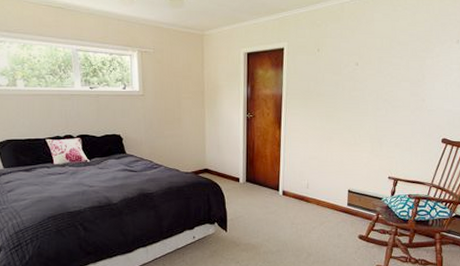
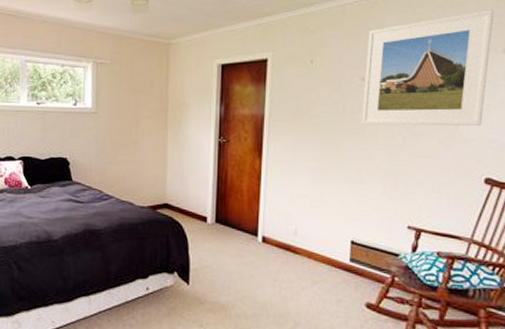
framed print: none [356,9,452,101] -> present [362,10,494,126]

